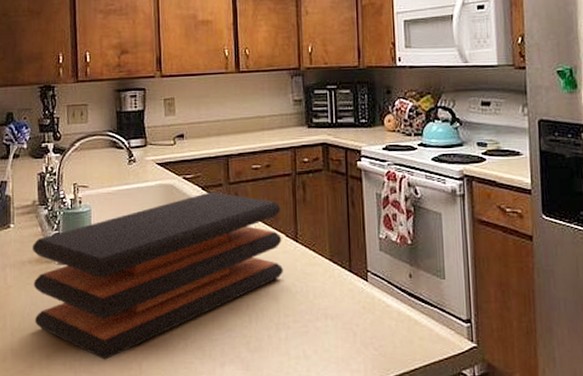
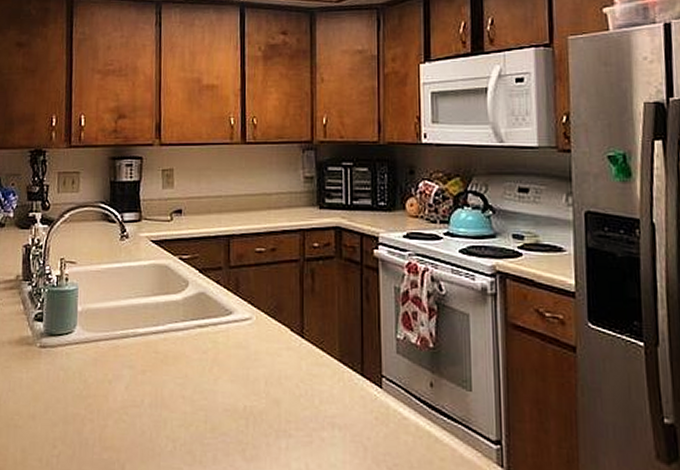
cutting board: present [32,191,283,360] -> none [11,275,286,459]

